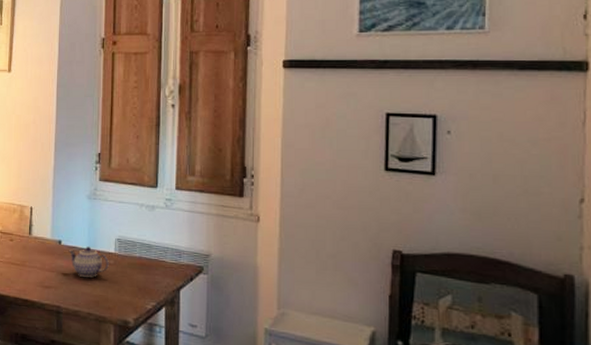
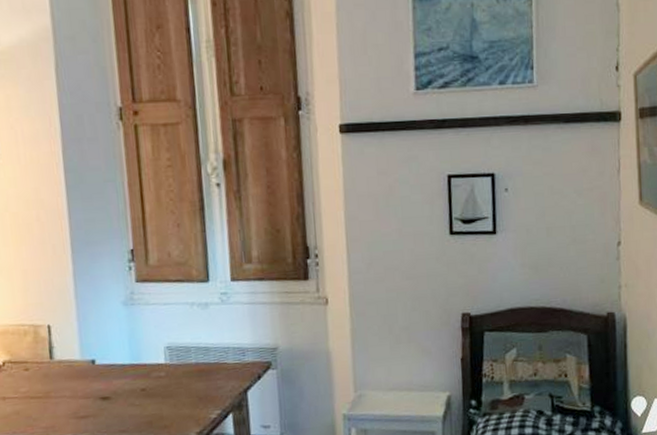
teapot: present [68,246,110,278] -> none [106,361,161,398]

